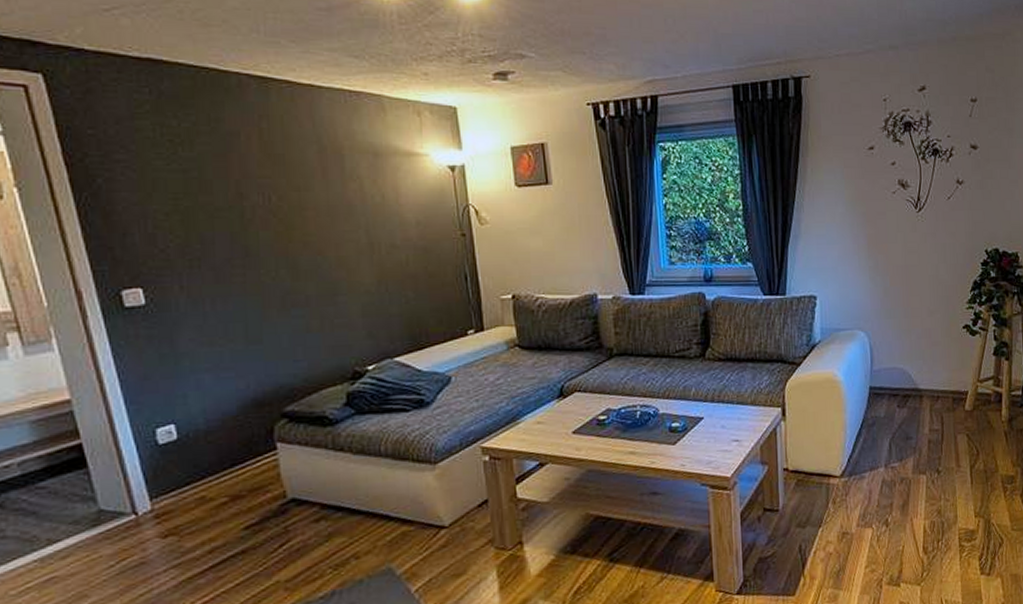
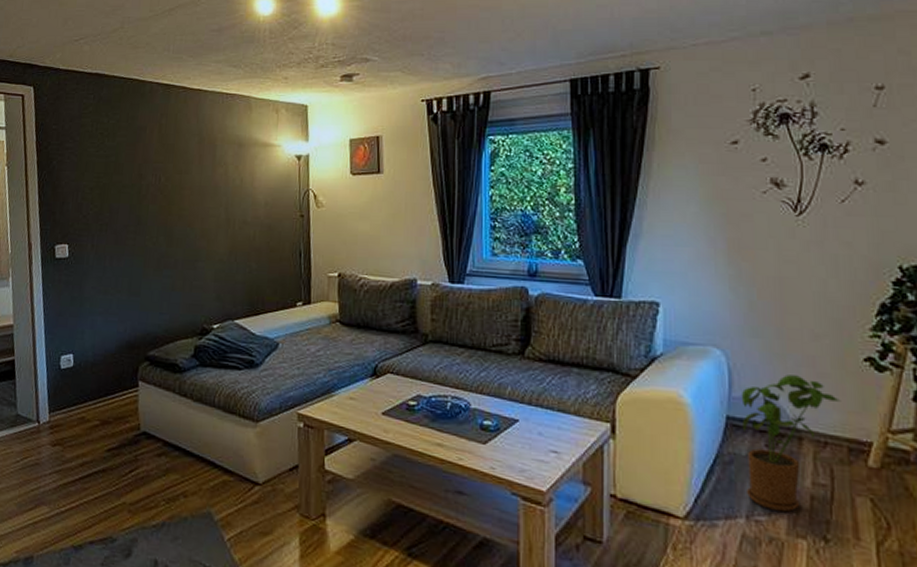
house plant: none [879,346,948,457] -> present [741,375,841,512]

